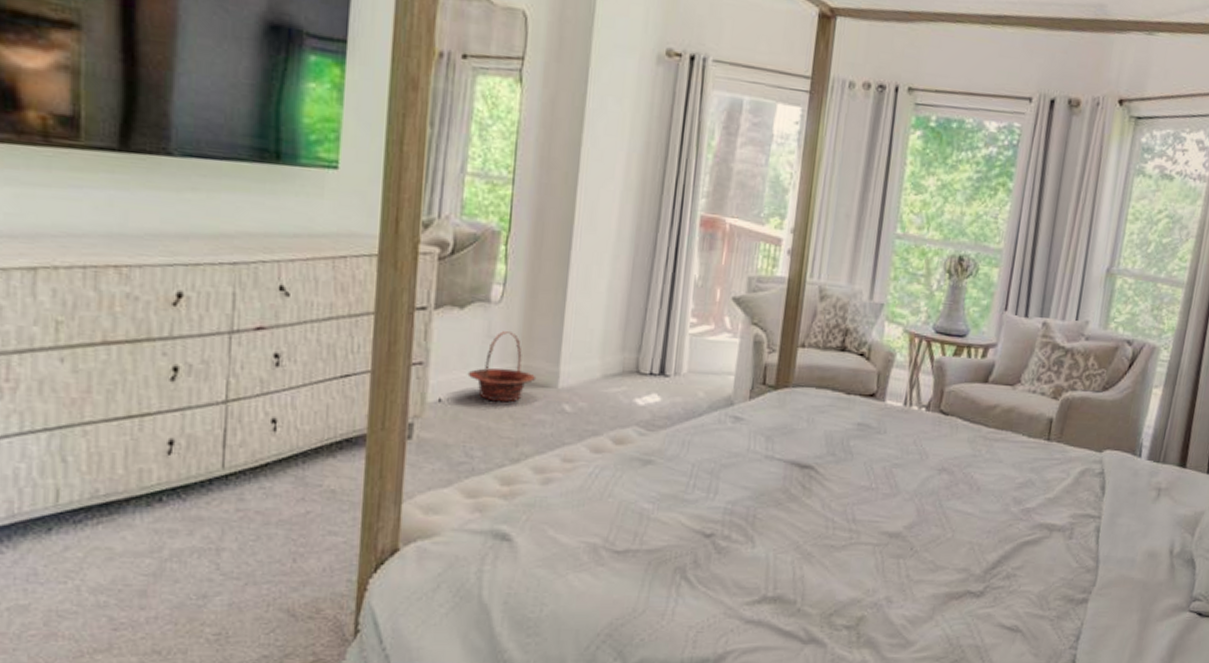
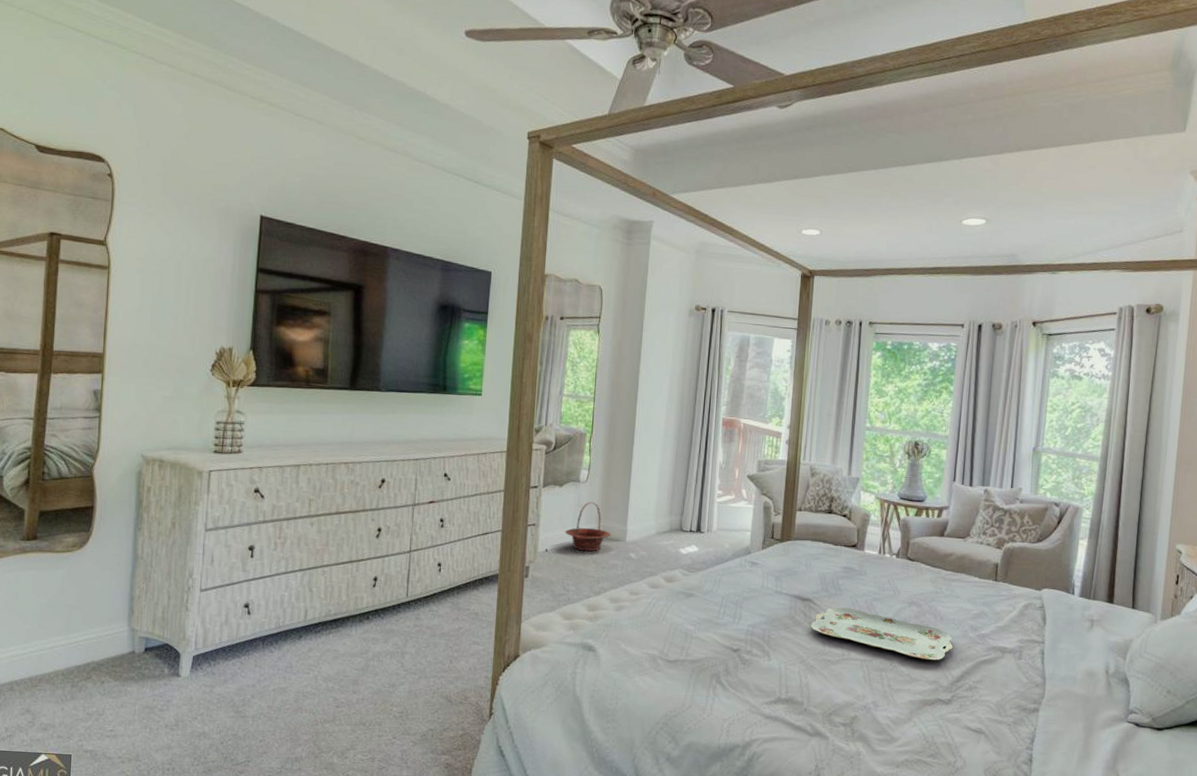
serving tray: none [810,476,991,543] -> present [811,607,953,661]

